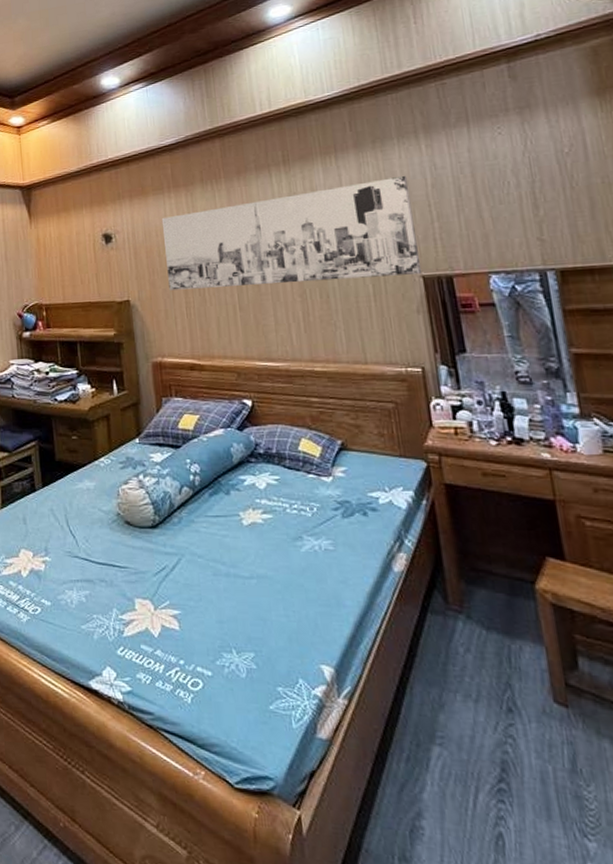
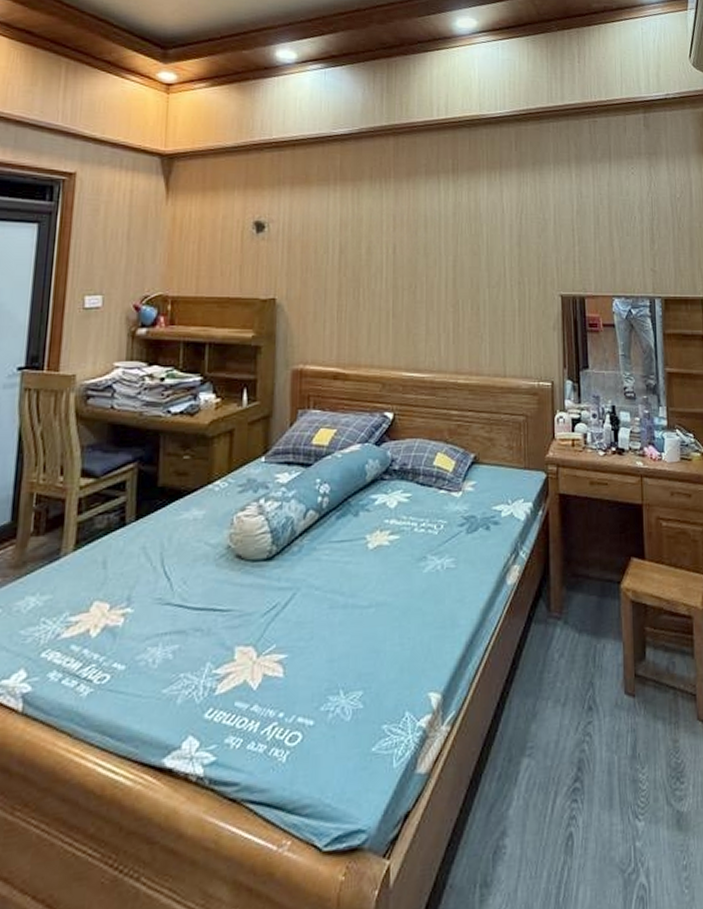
wall art: present [161,176,422,291] -> none [322,200,561,293]

